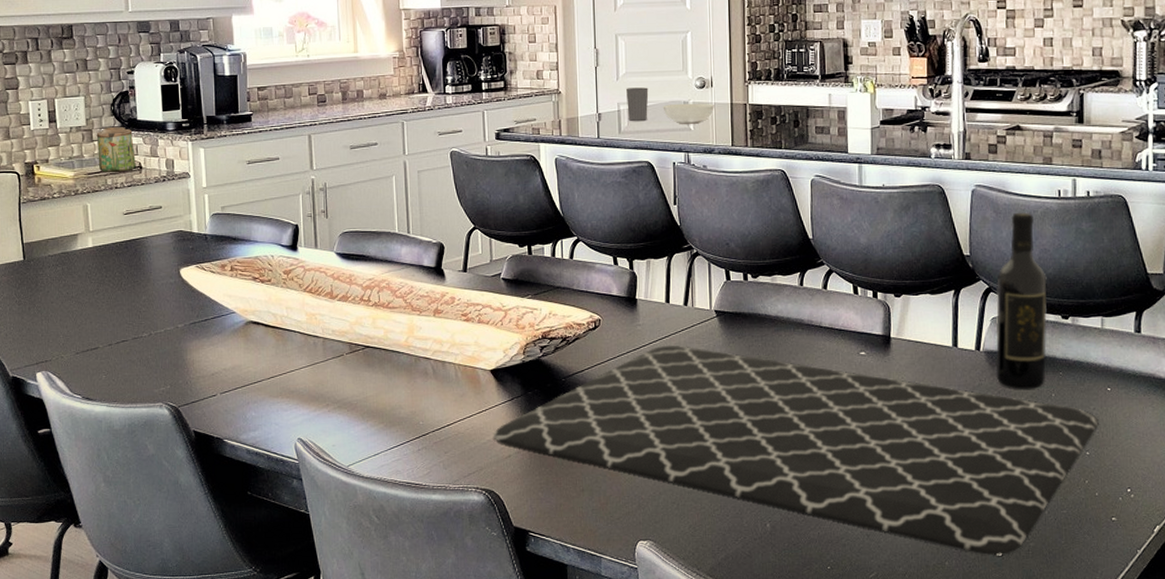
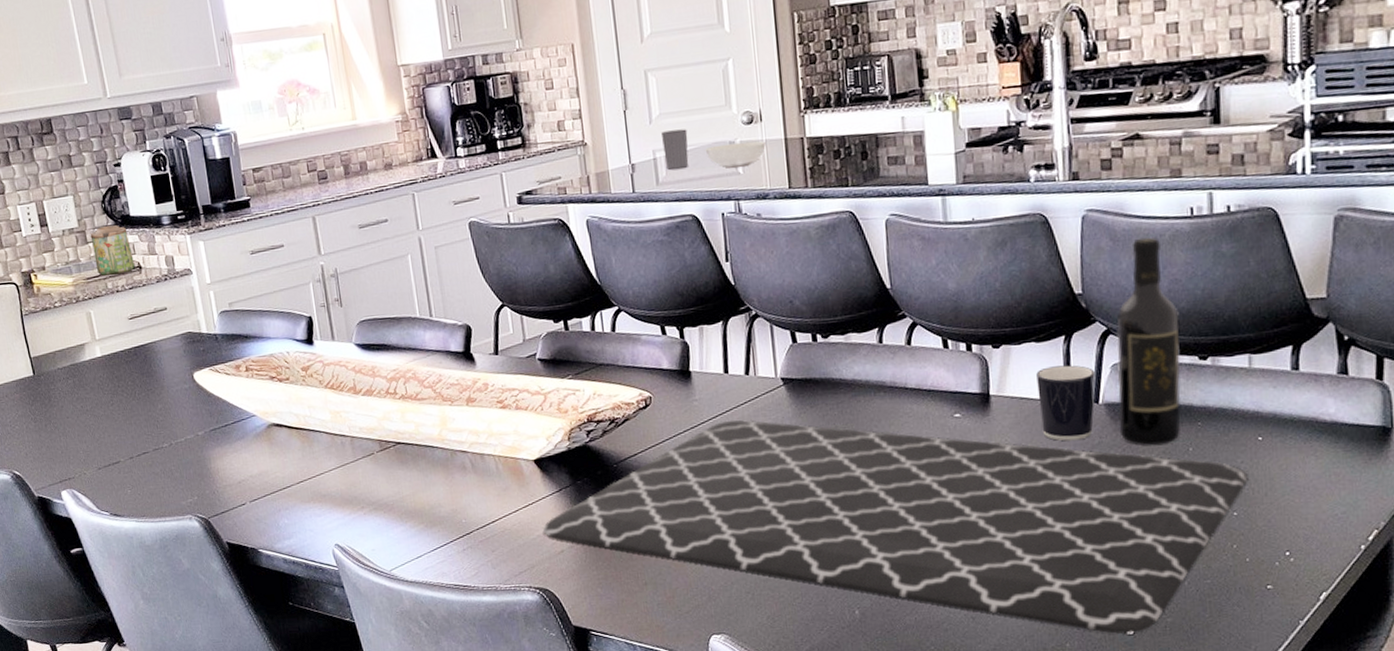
mug: none [930,316,978,382] -> present [1036,365,1096,441]

